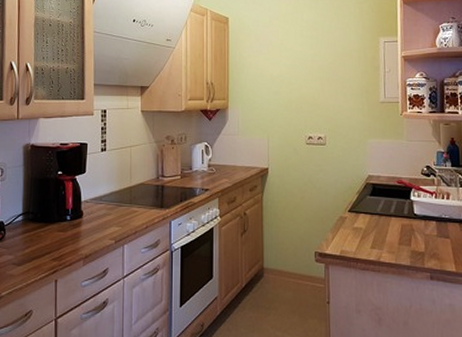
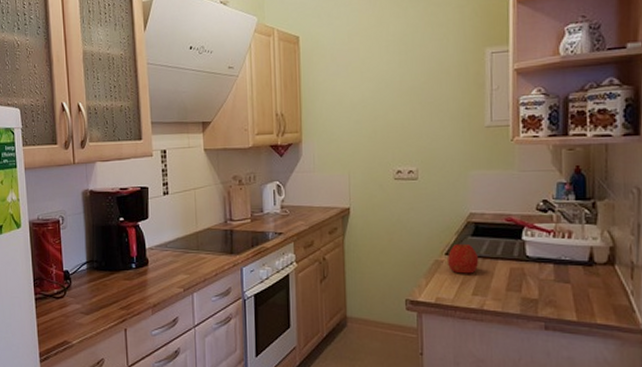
apple: none [350,202,376,229] -> present [448,243,479,274]

